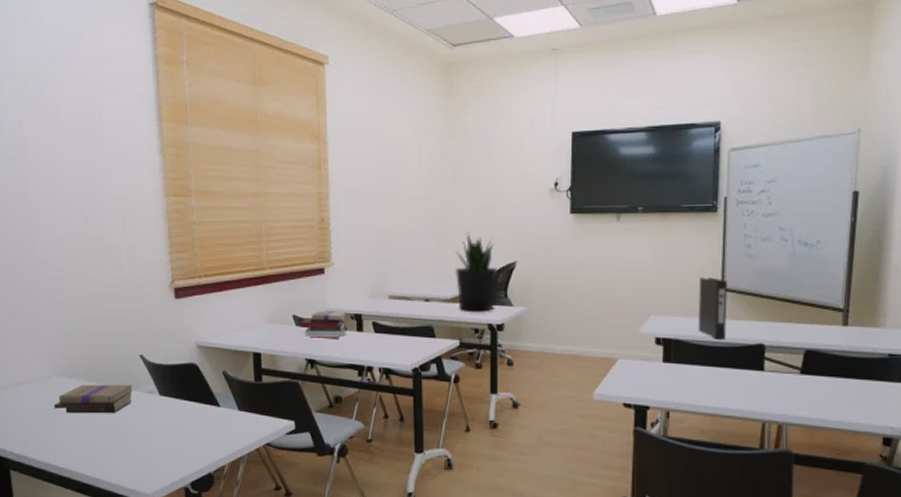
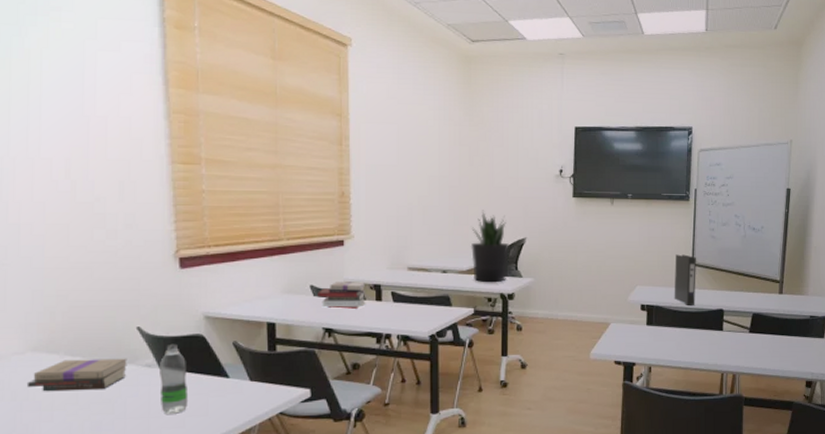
bottle: none [160,371,185,440] -> present [159,343,189,414]

